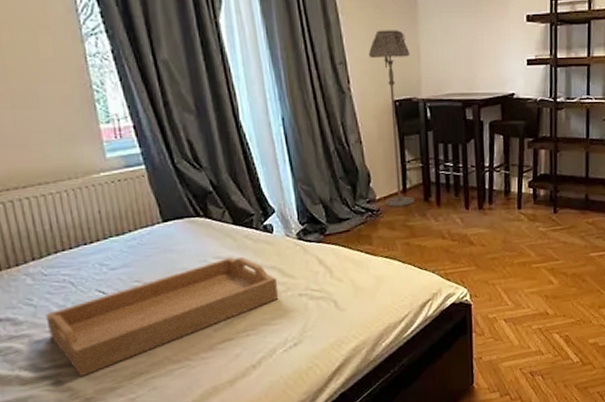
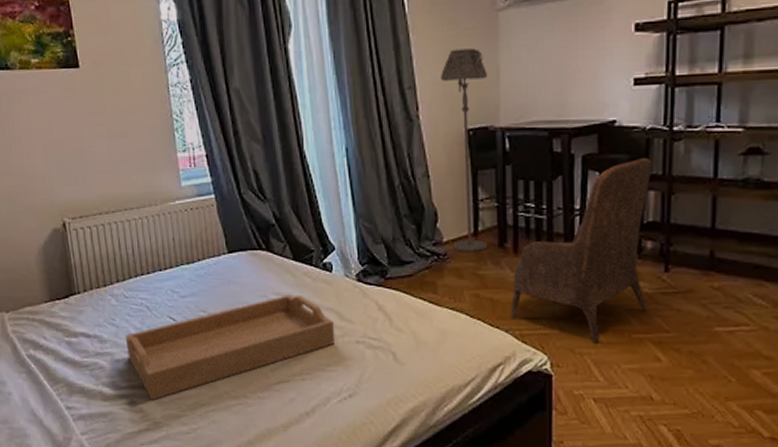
armchair: none [435,123,542,275] -> present [510,157,651,343]

